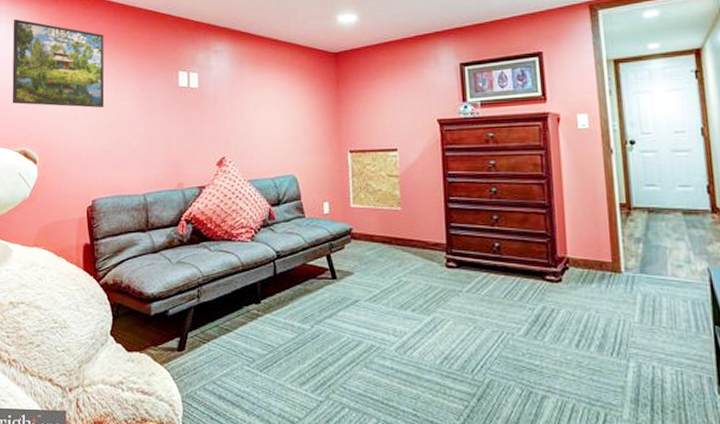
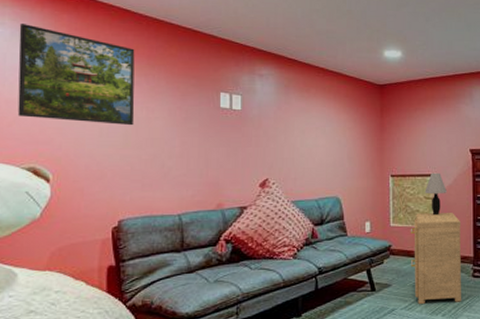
side table: none [372,192,434,296] -> present [410,213,461,304]
table lamp: none [387,147,412,196] -> present [424,172,447,216]

